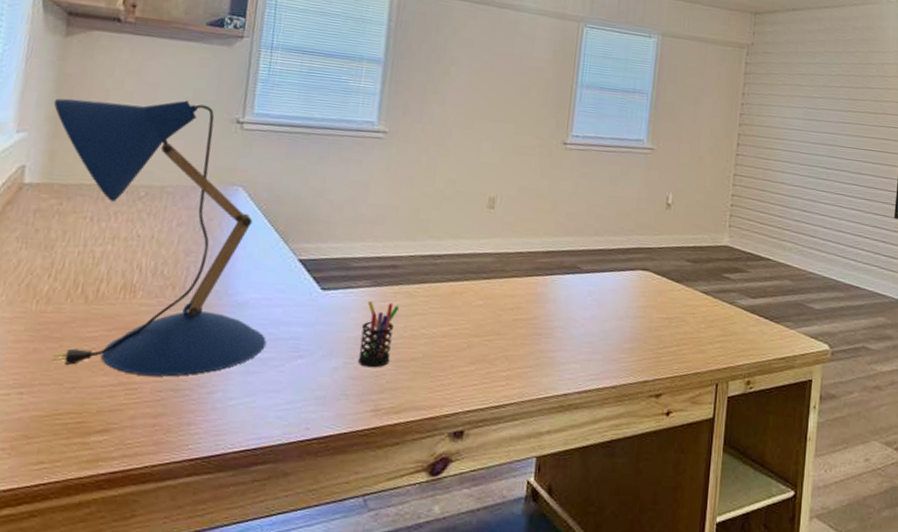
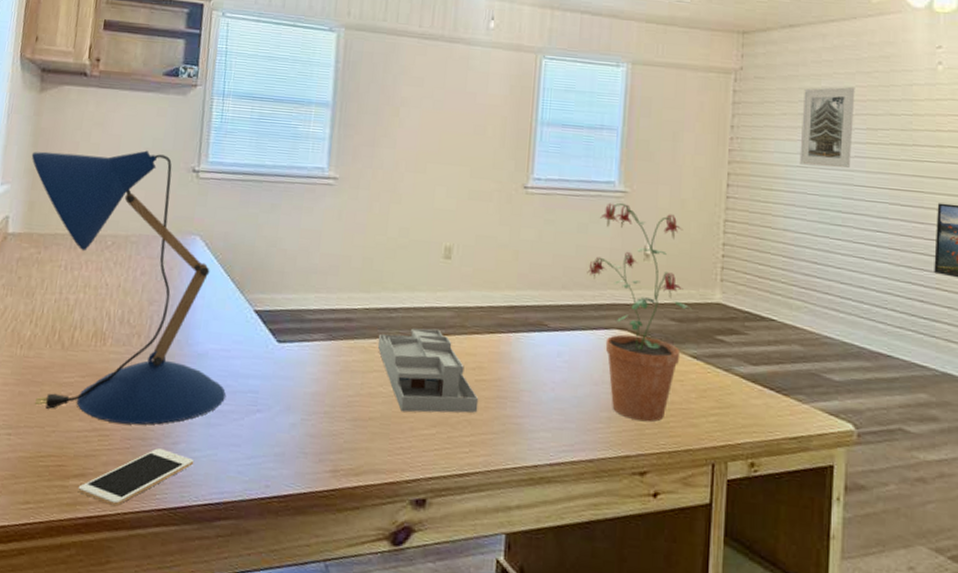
cell phone: none [100,399,231,460] -> present [78,448,195,507]
pen holder: present [357,300,400,368] -> none [315,354,356,426]
desk organizer: none [421,273,516,352] -> present [377,328,479,413]
potted plant: none [616,158,704,351] -> present [587,202,691,422]
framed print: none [796,63,841,132] -> present [799,86,855,169]

